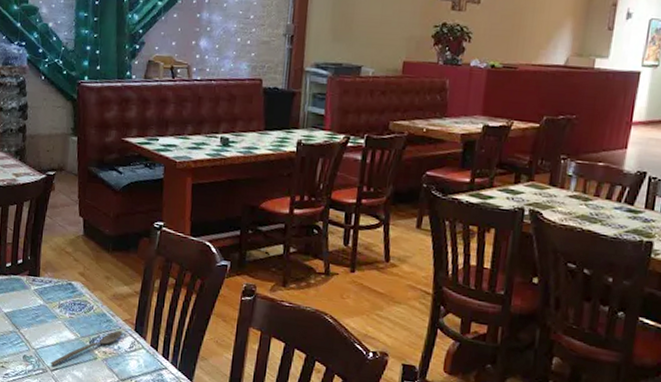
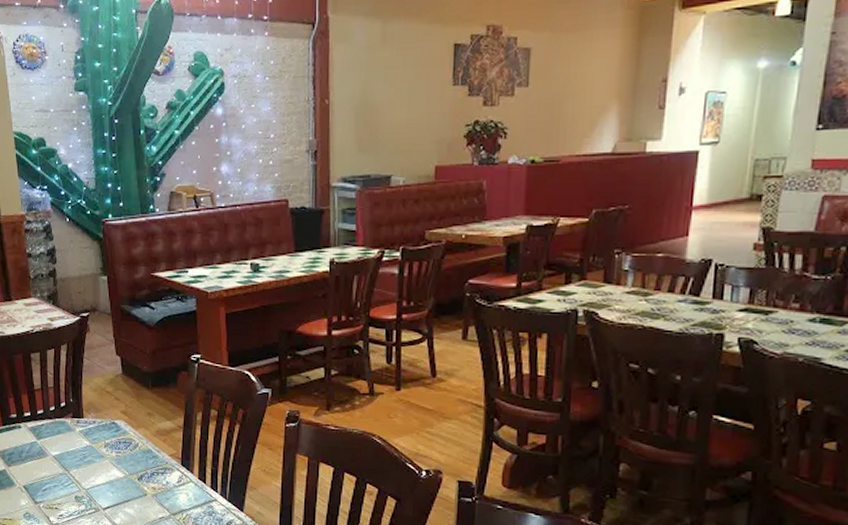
spoon: present [50,330,122,366] -> none [102,465,169,504]

